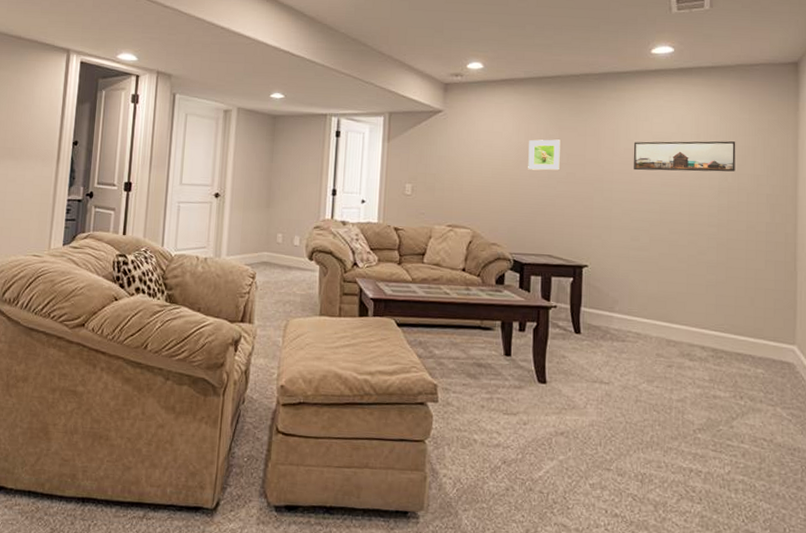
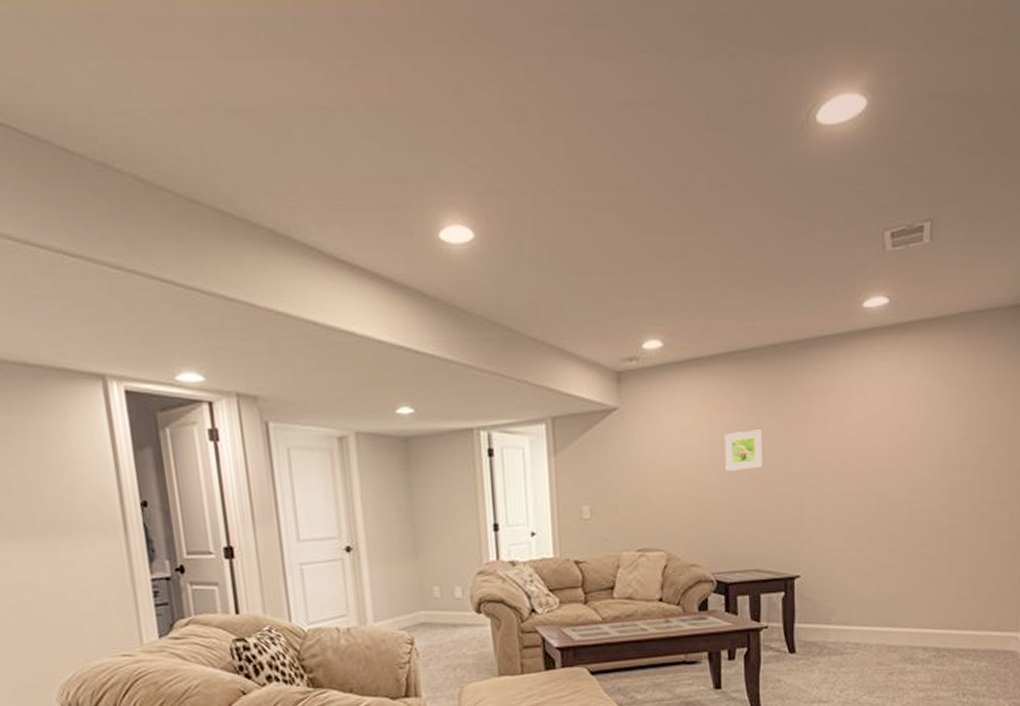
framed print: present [633,141,736,172] -> none [845,409,960,457]

